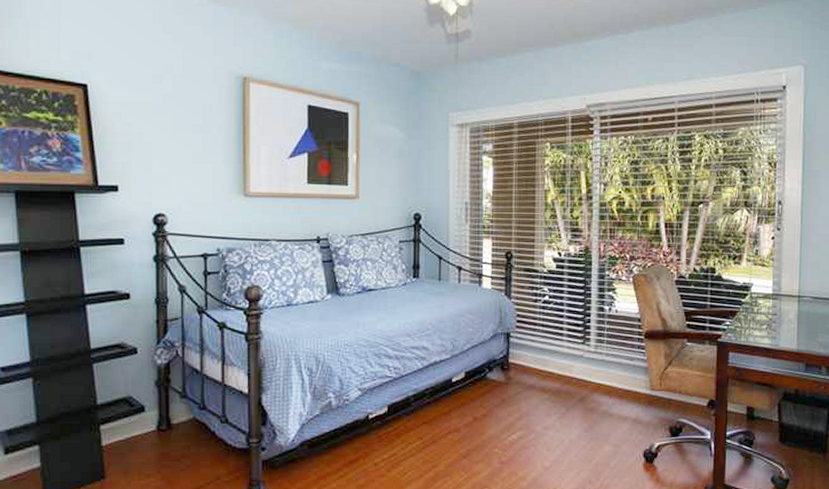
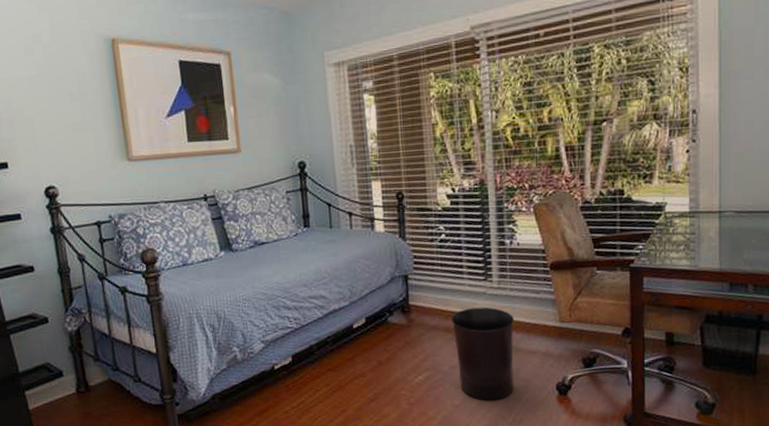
waste bin: none [548,370,608,464] -> present [451,307,515,401]

